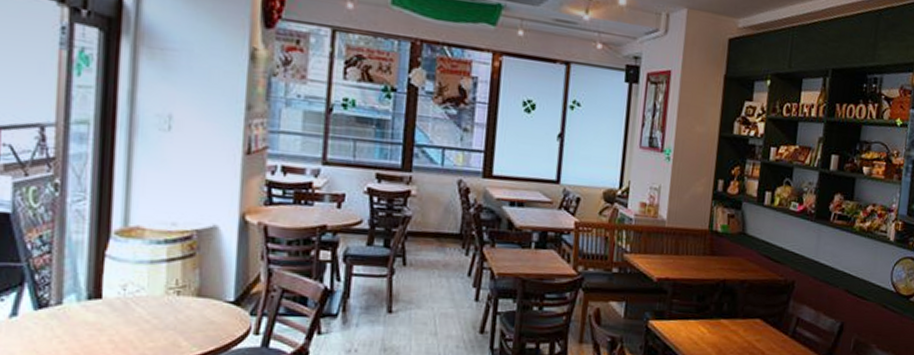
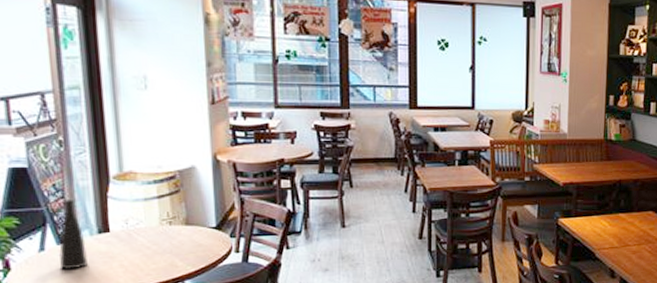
vase: none [33,254,70,342] -> present [59,199,88,270]

